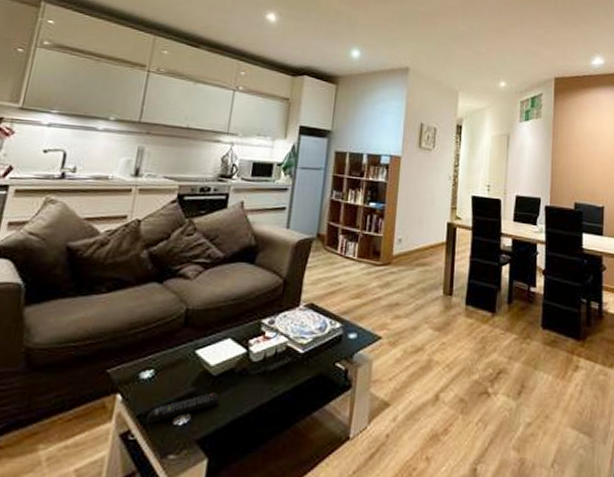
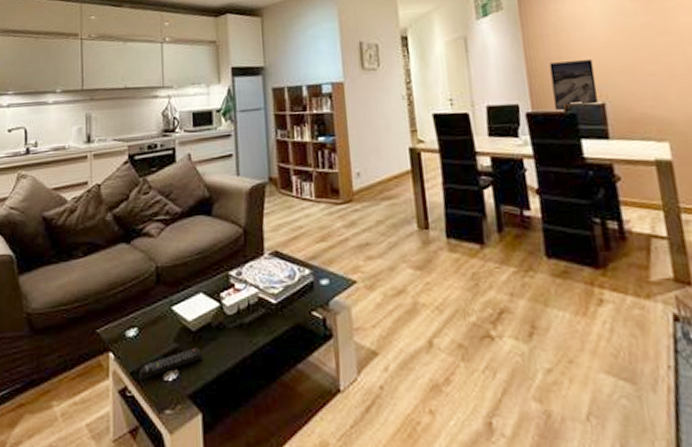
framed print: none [567,168,600,208] -> present [549,60,599,111]

